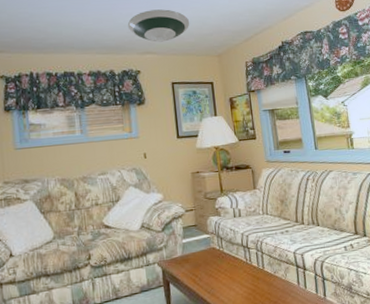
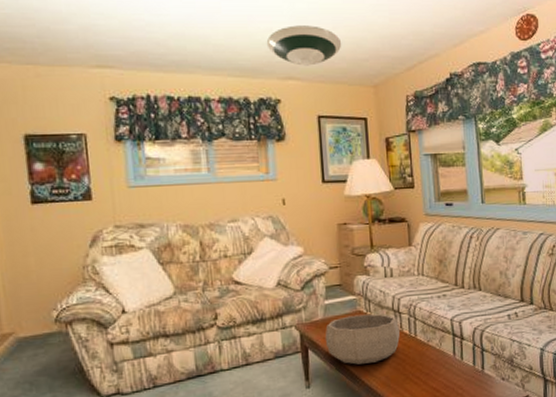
decorative bowl: none [183,249,250,296] -> present [324,313,400,365]

